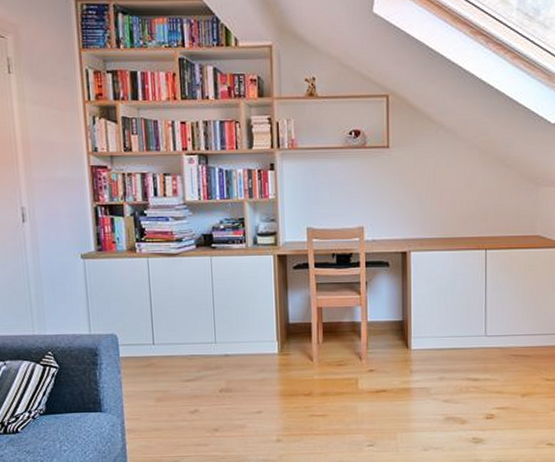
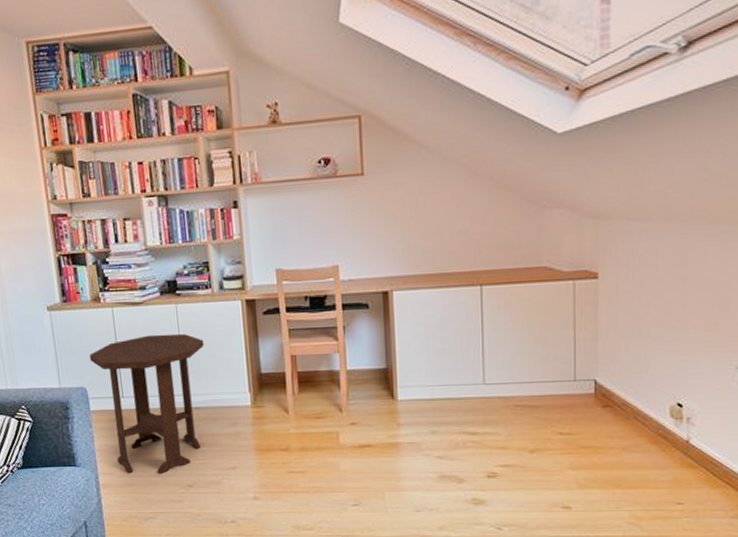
side table: none [122,284,236,419] -> present [90,333,204,475]

